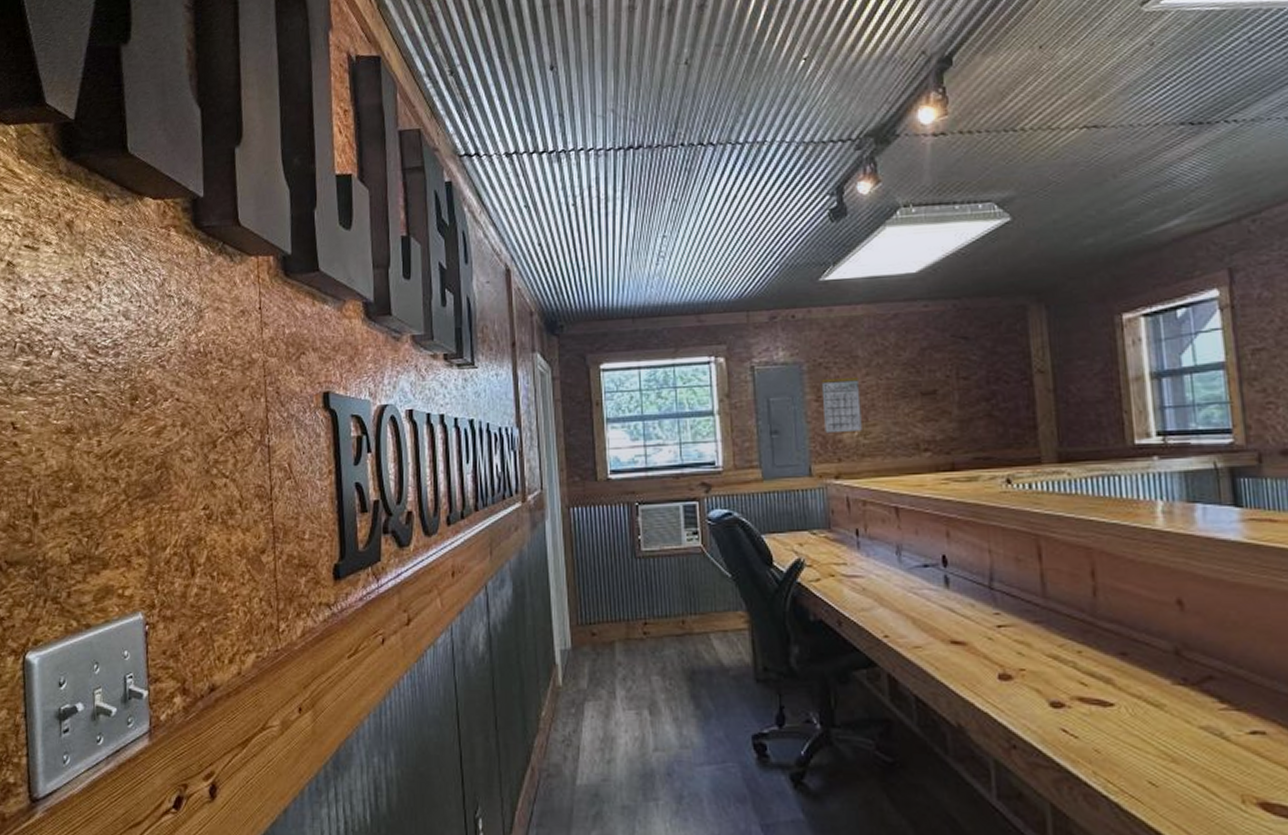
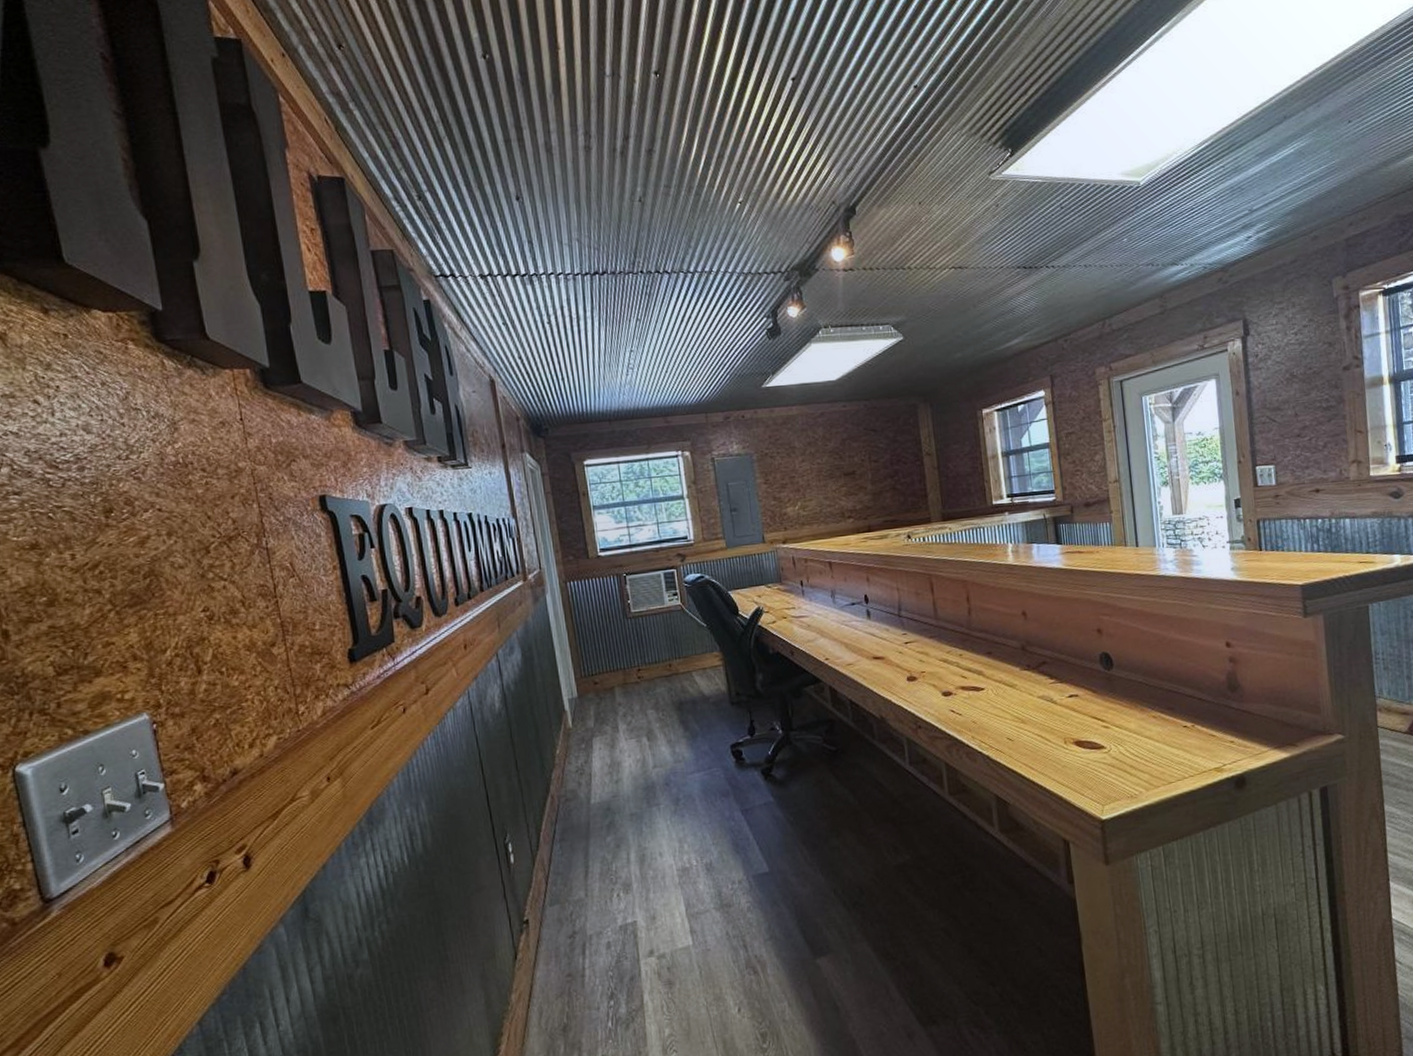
calendar: present [821,377,862,434] -> none [768,463,801,509]

